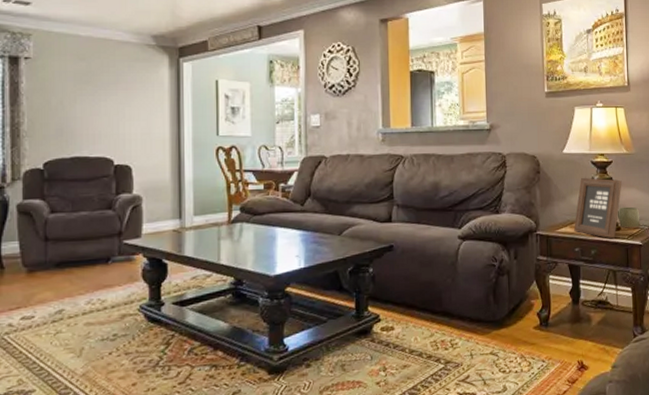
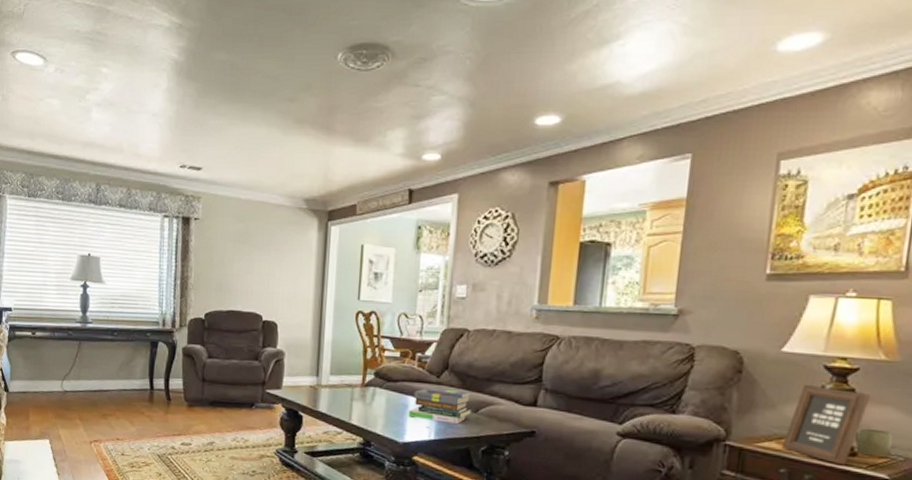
books: none [277,215,336,250] -> present [408,387,471,424]

